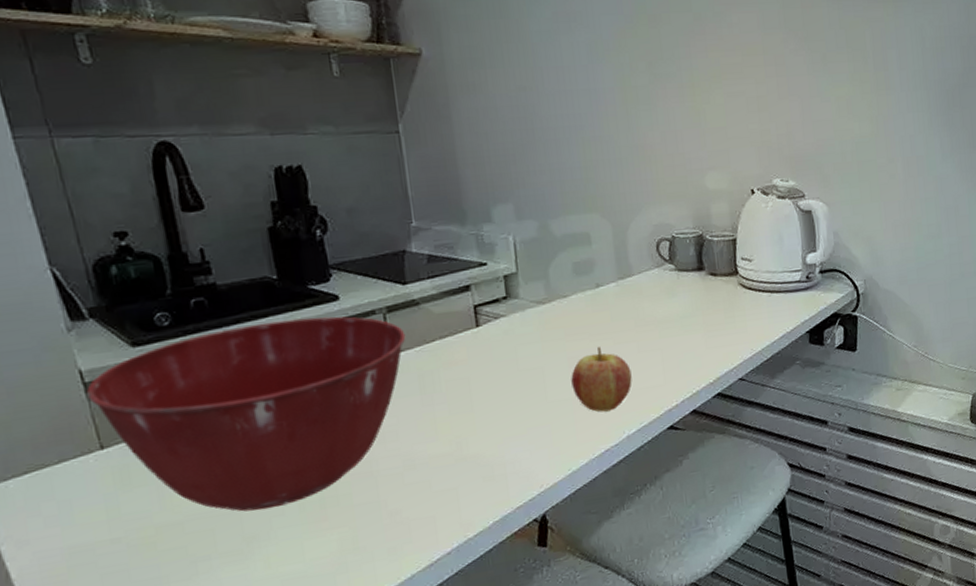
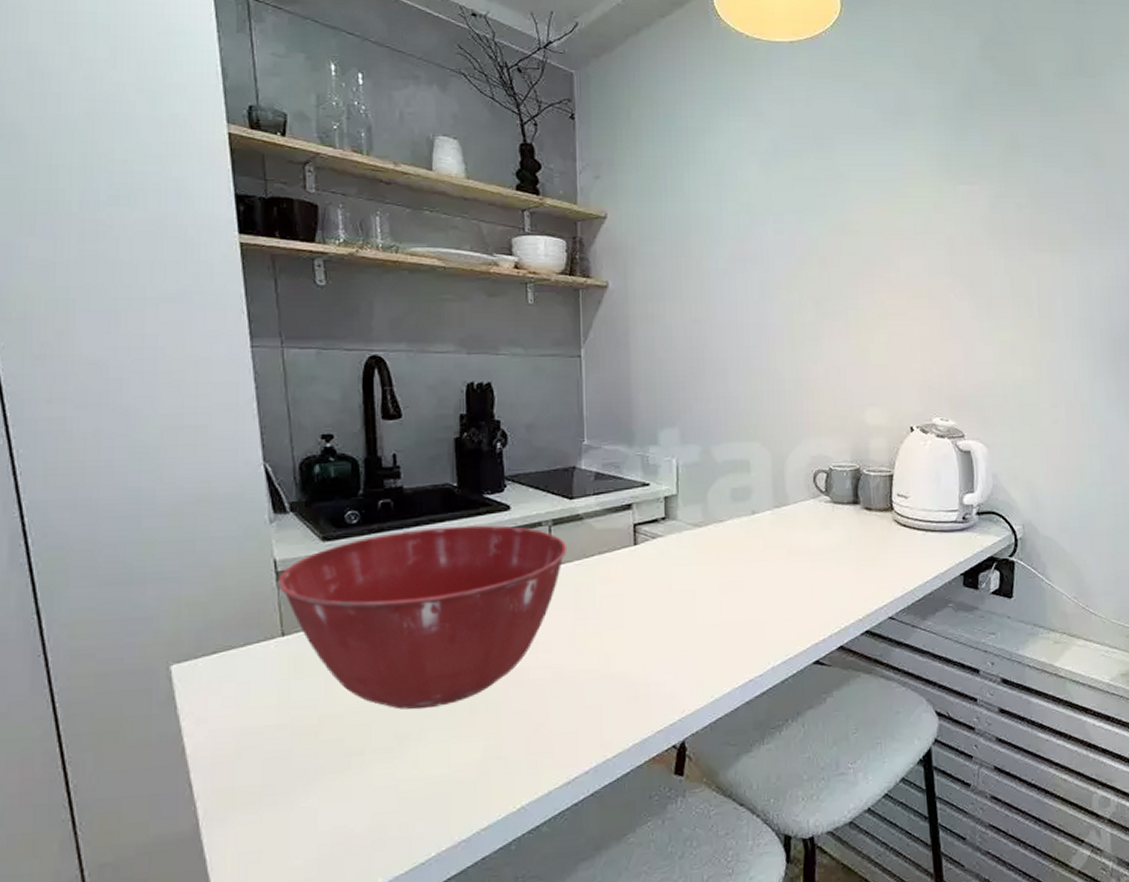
fruit: present [571,347,632,412] -> none [721,574,781,640]

